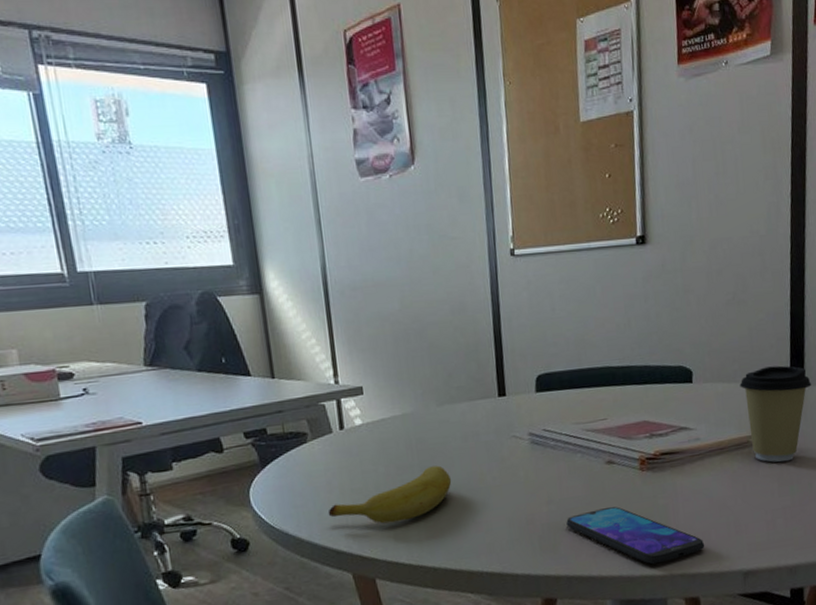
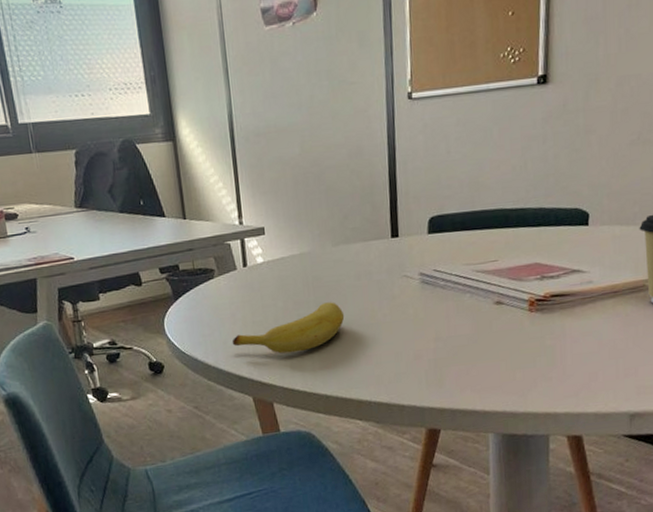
smartphone: present [566,506,705,565] -> none [452,346,591,402]

